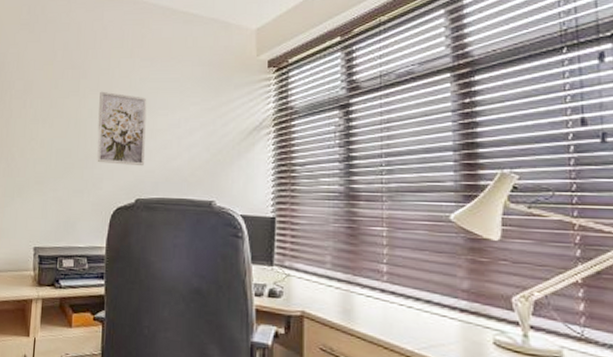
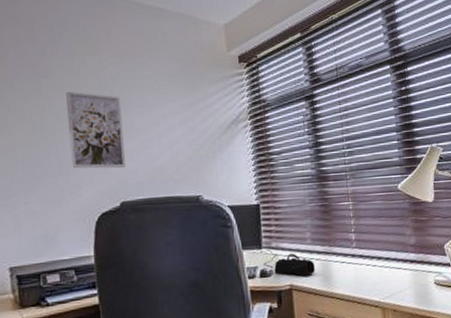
pencil case: none [285,276,333,305] -> present [274,253,315,276]

